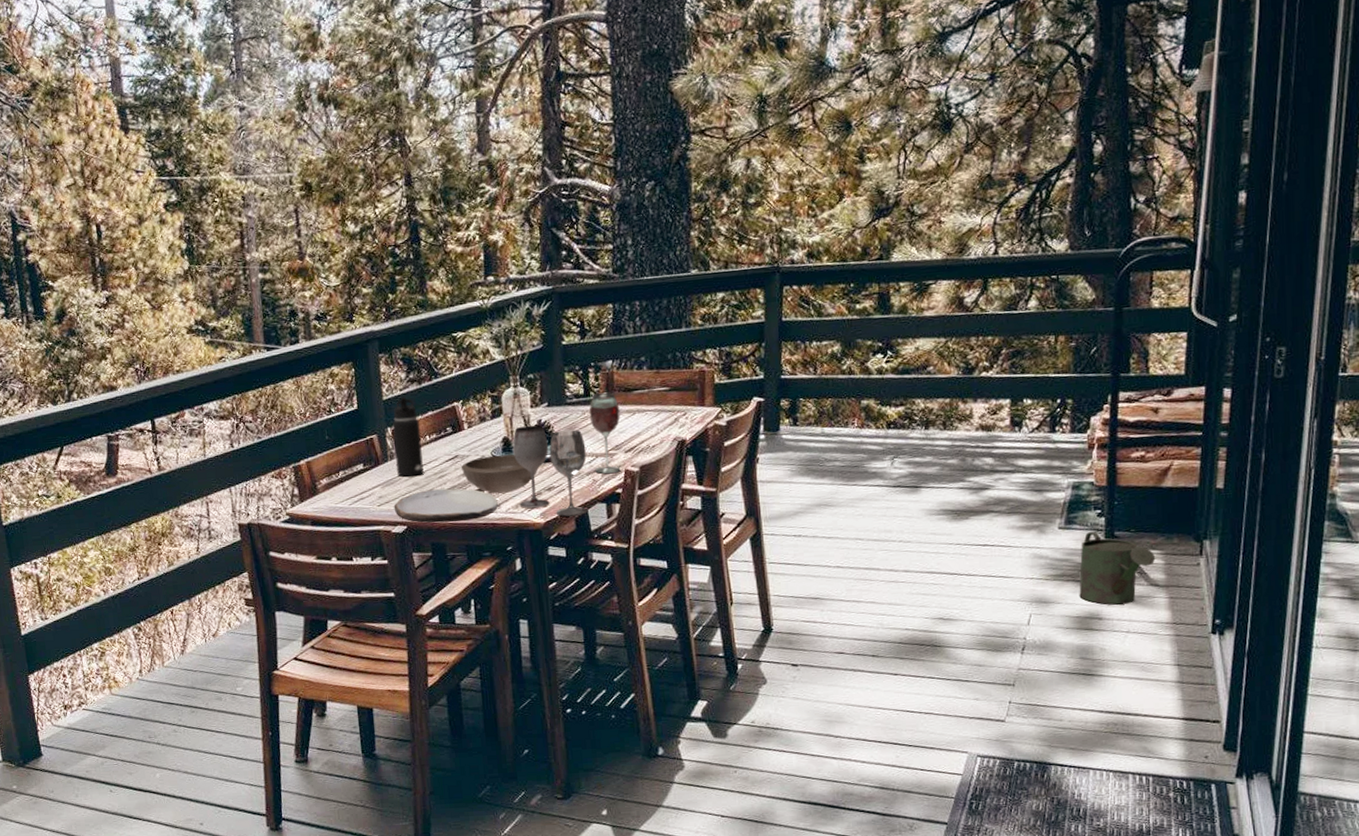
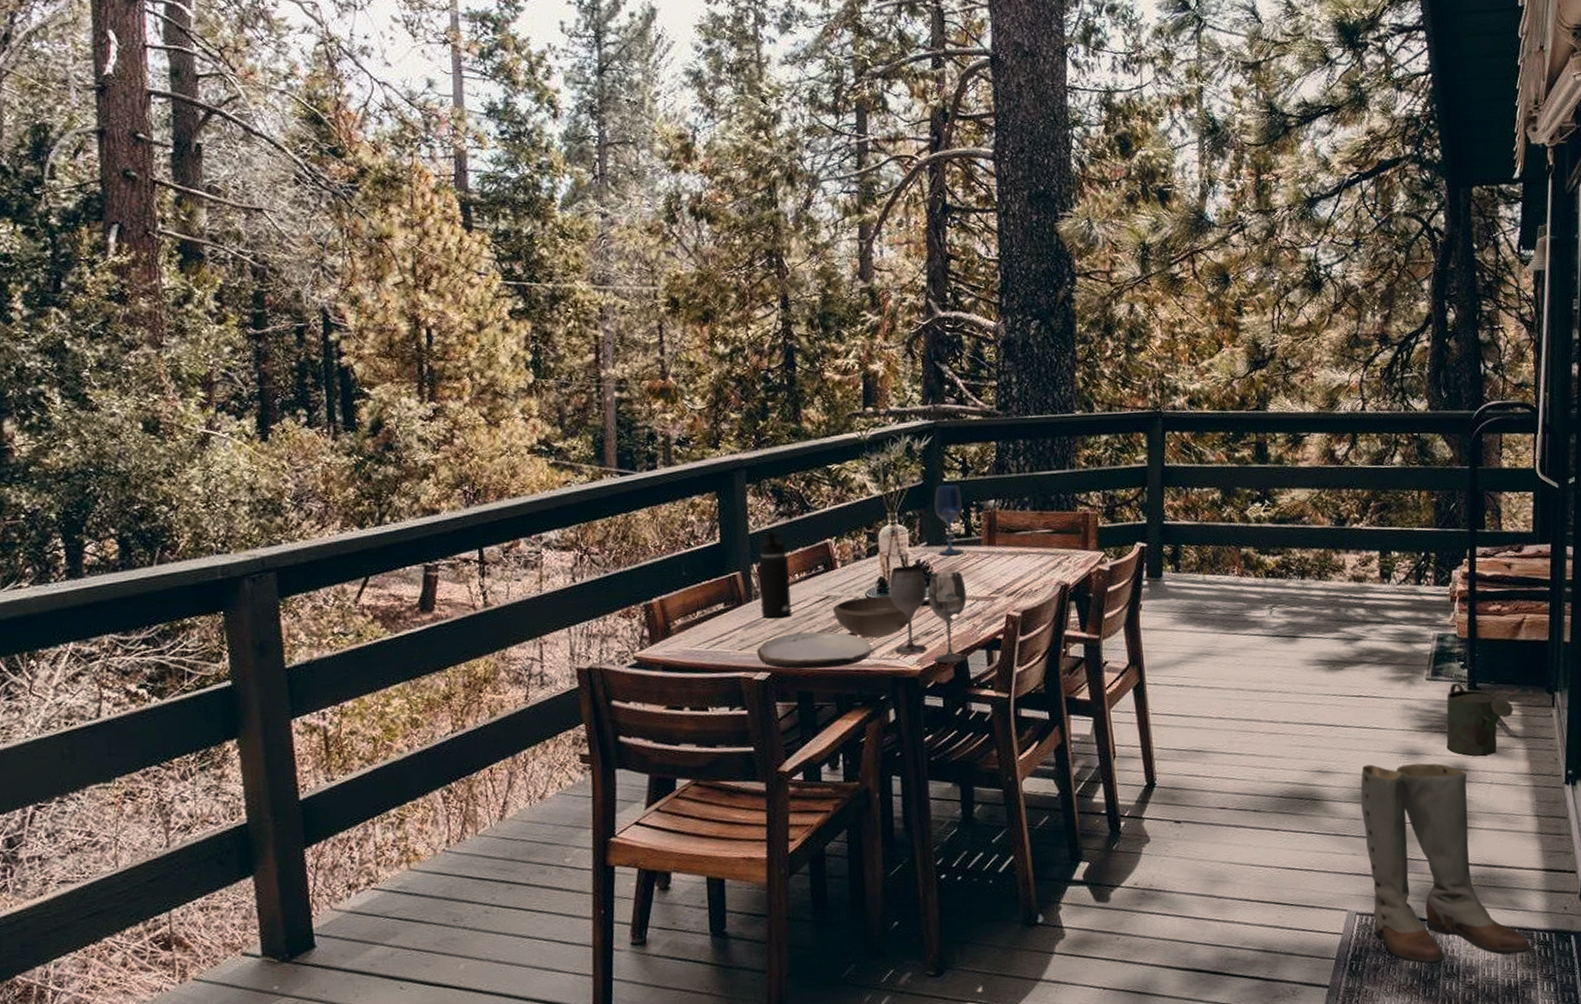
wineglass: none [554,347,582,416] -> present [934,484,962,556]
wineglass: present [589,392,621,474] -> none [970,532,1003,619]
boot: none [984,611,1166,807] -> present [1360,763,1531,965]

